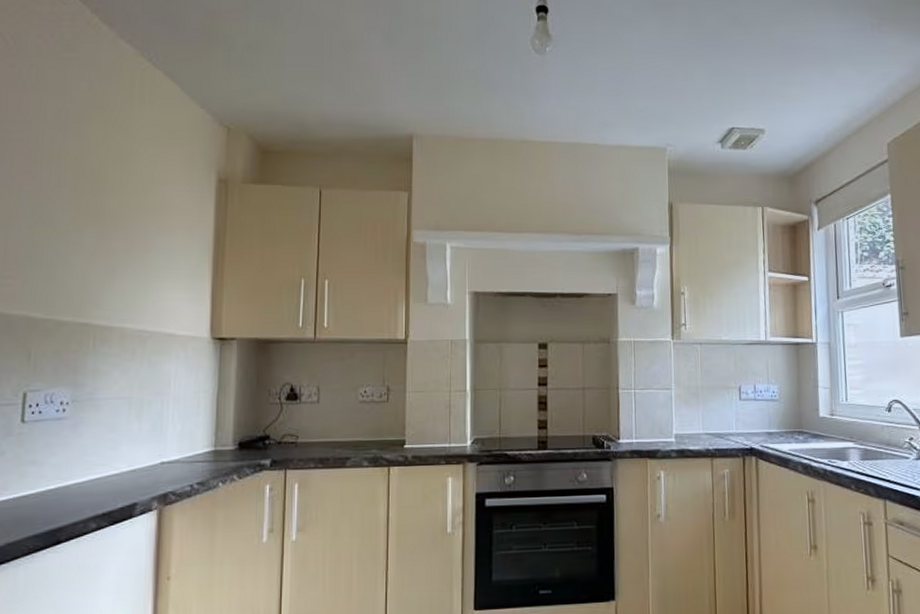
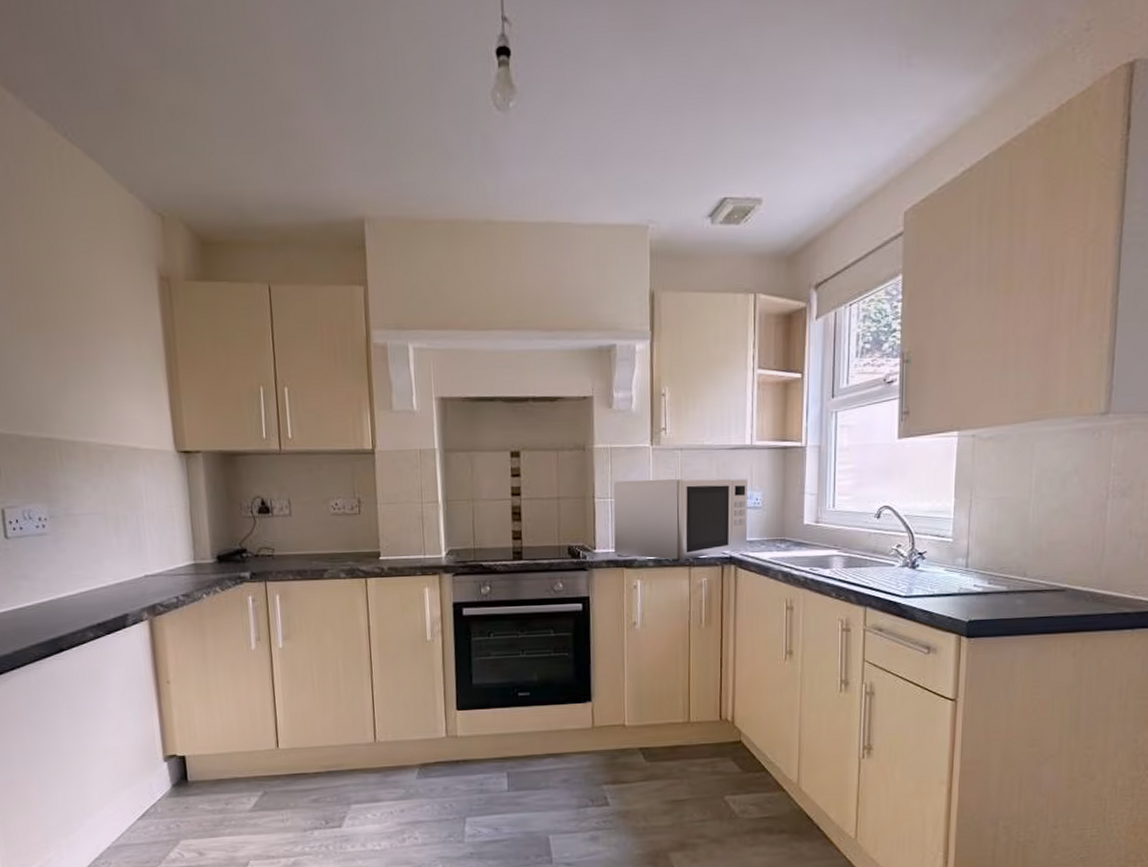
microwave: none [636,371,767,452] -> present [613,478,748,561]

